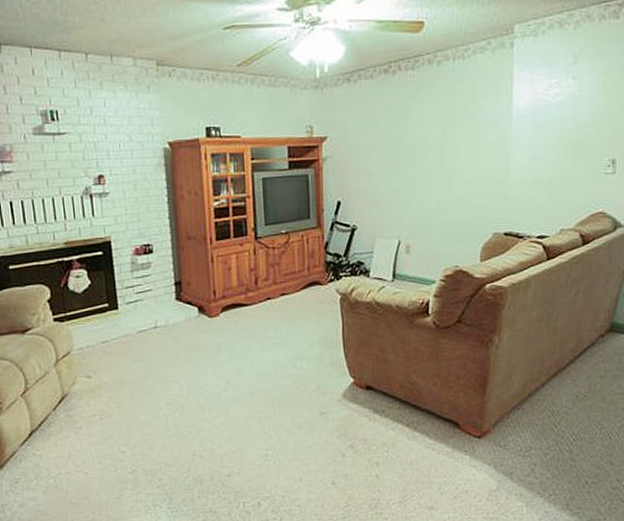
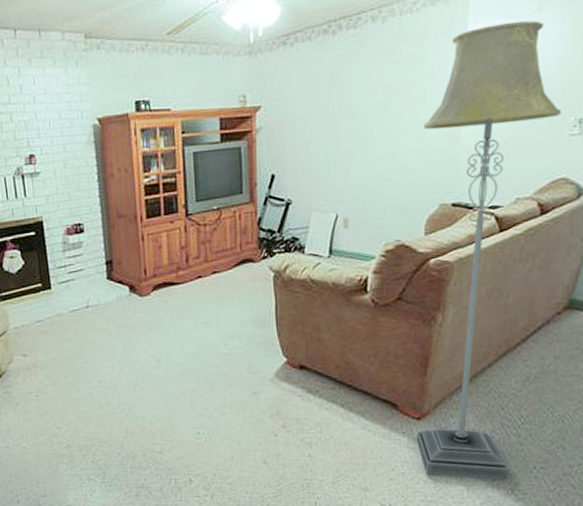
floor lamp: none [477,71,597,496] -> present [416,20,561,480]

